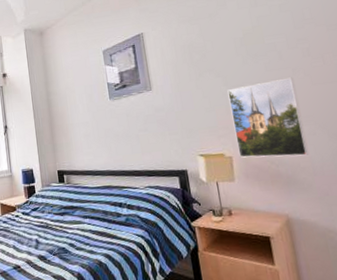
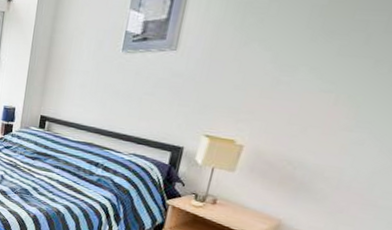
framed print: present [227,77,308,158] -> none [252,68,371,165]

